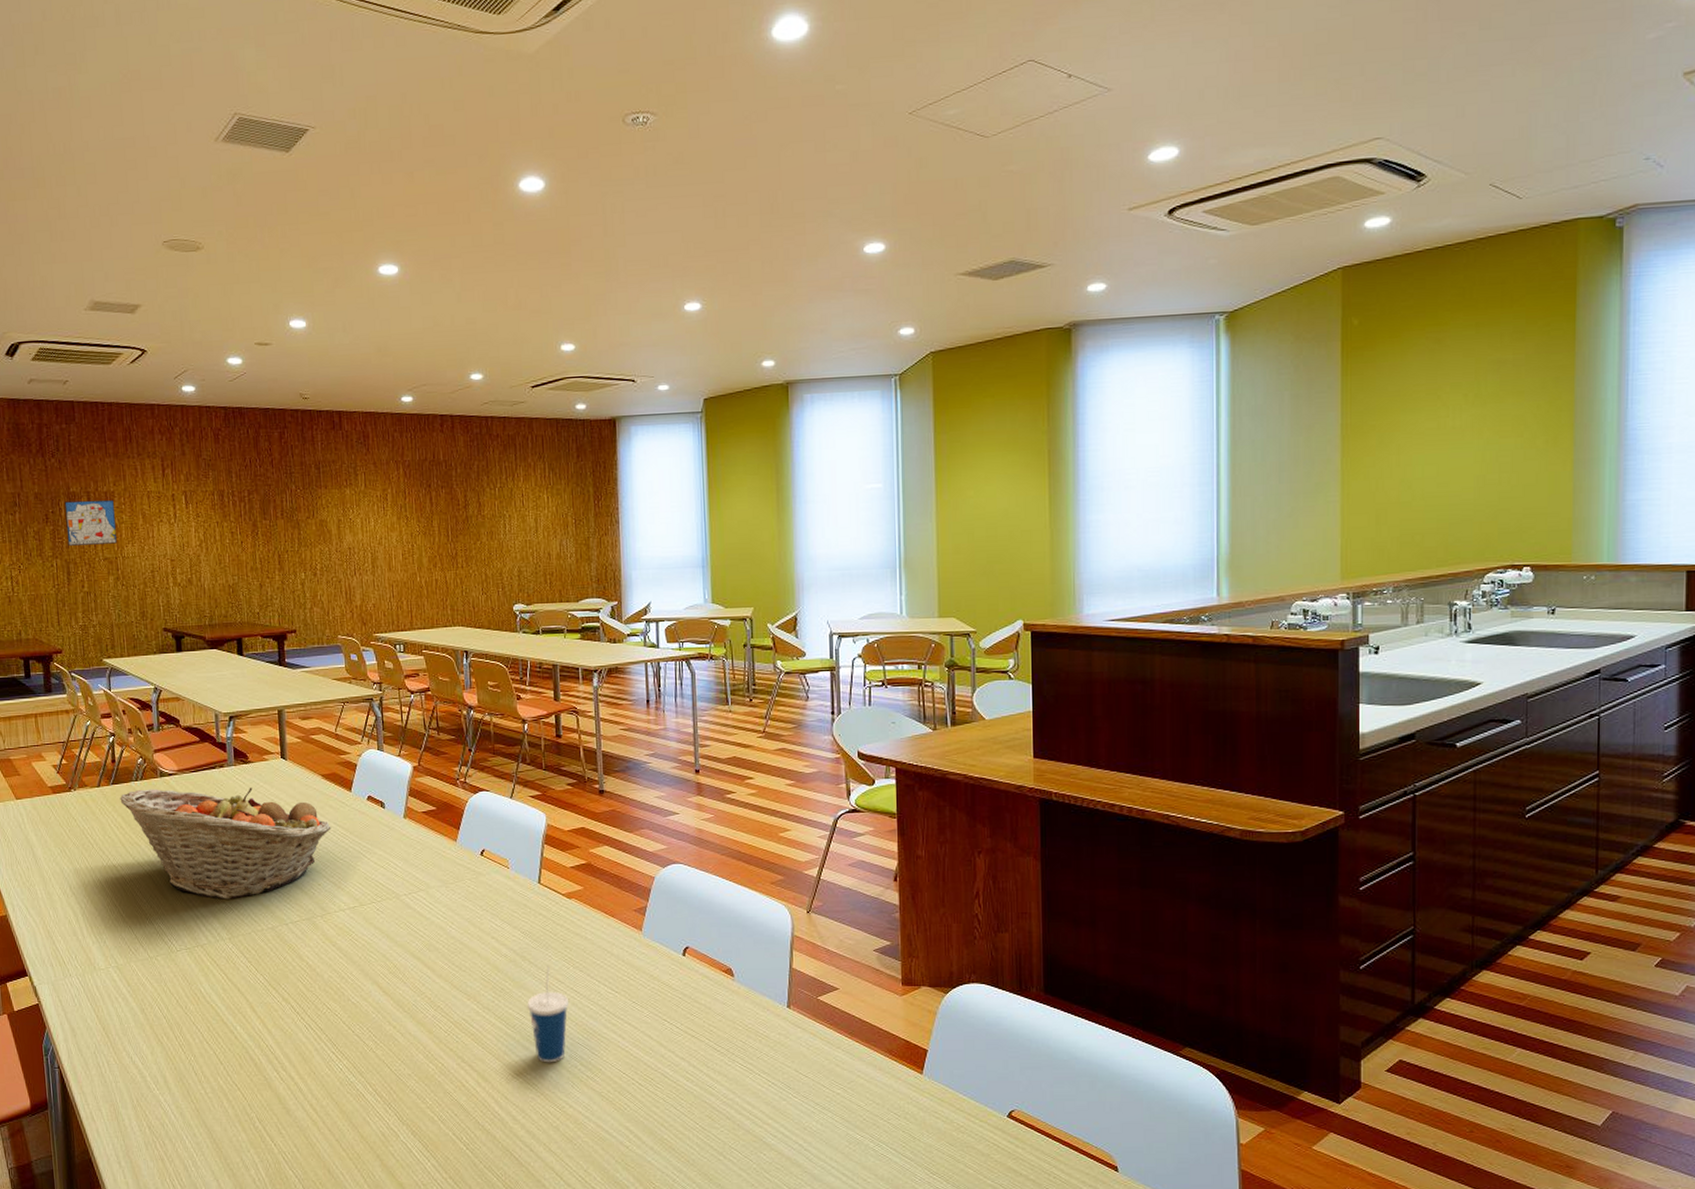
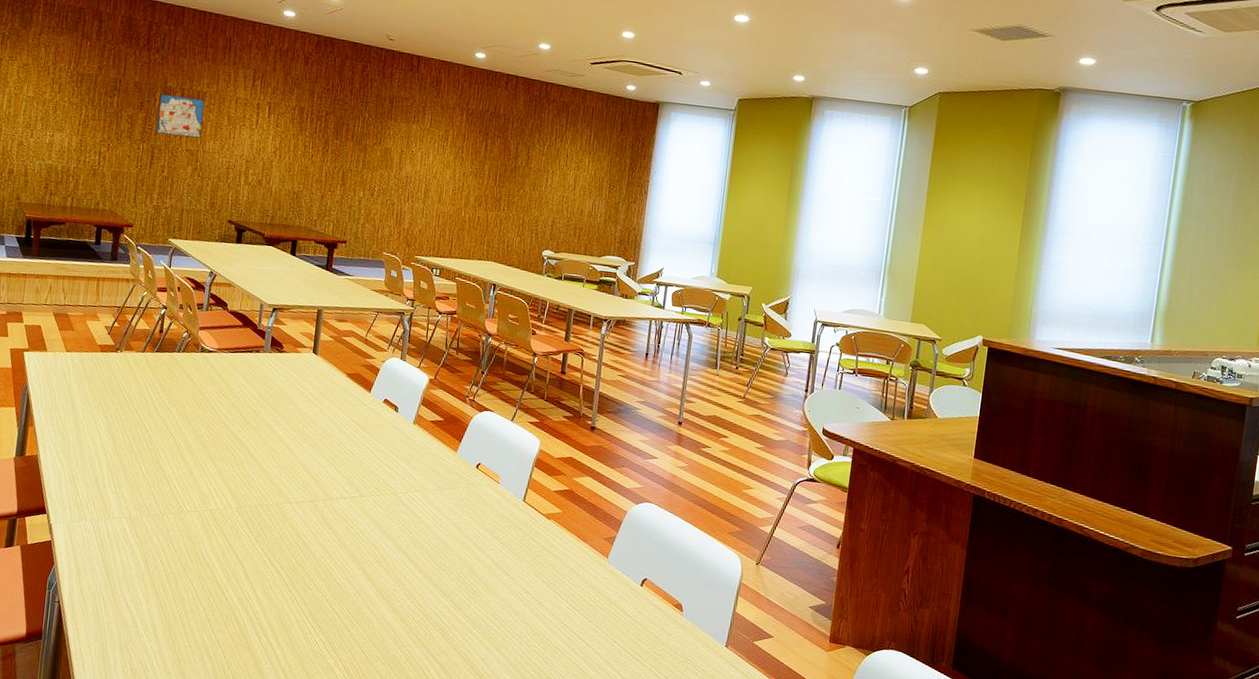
fruit basket: present [120,787,331,900] -> none [160,360,347,473]
cup: present [527,966,570,1063] -> none [494,576,533,665]

